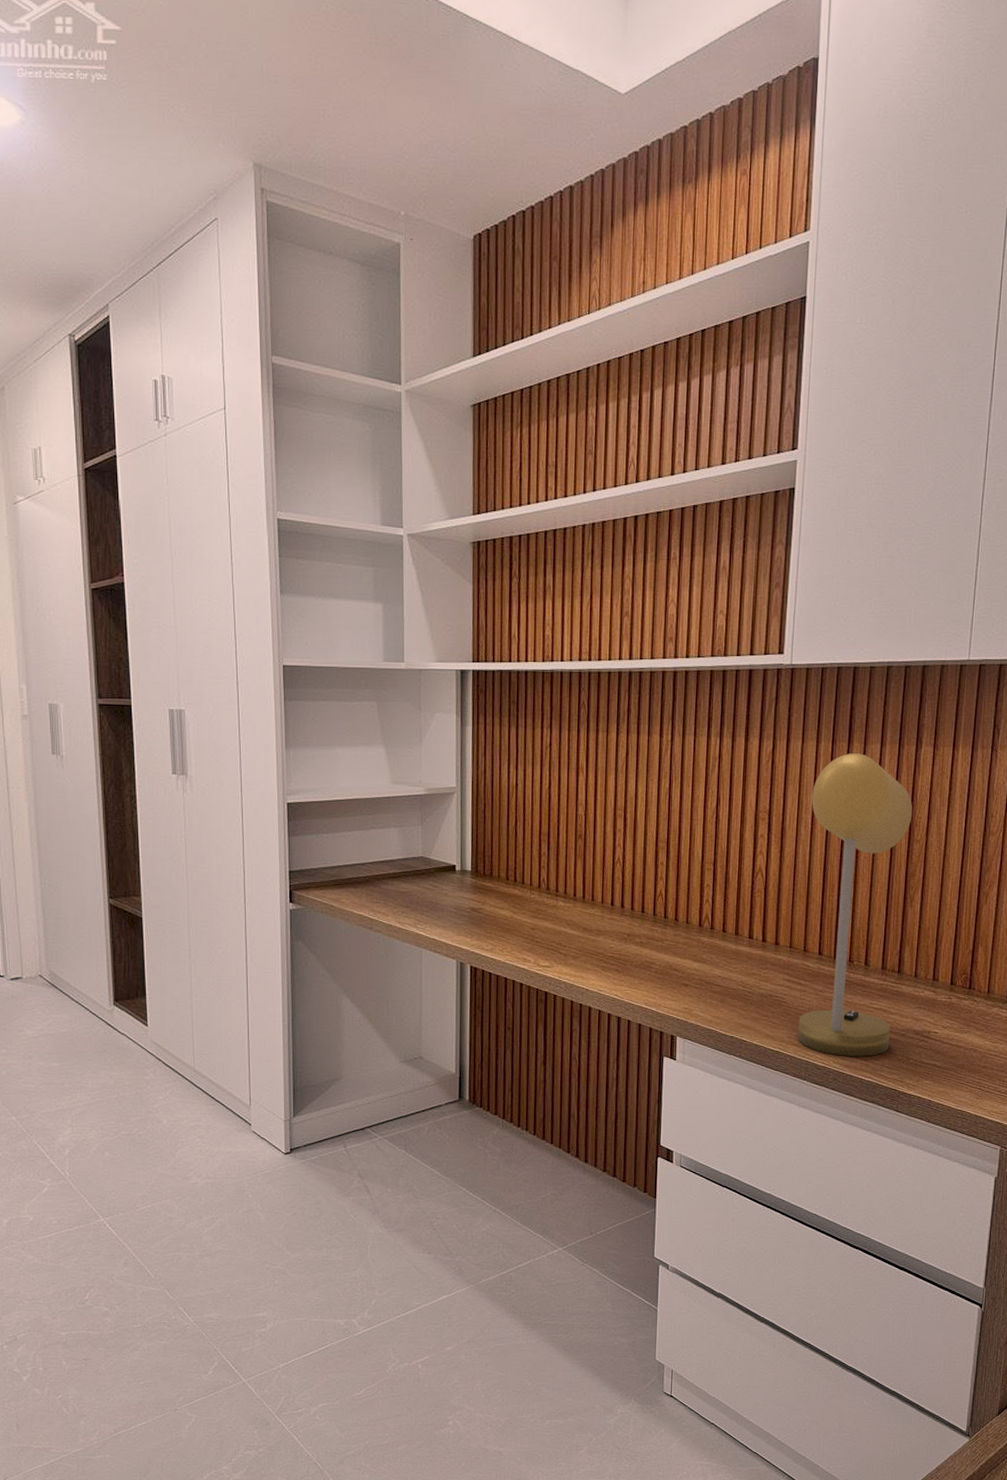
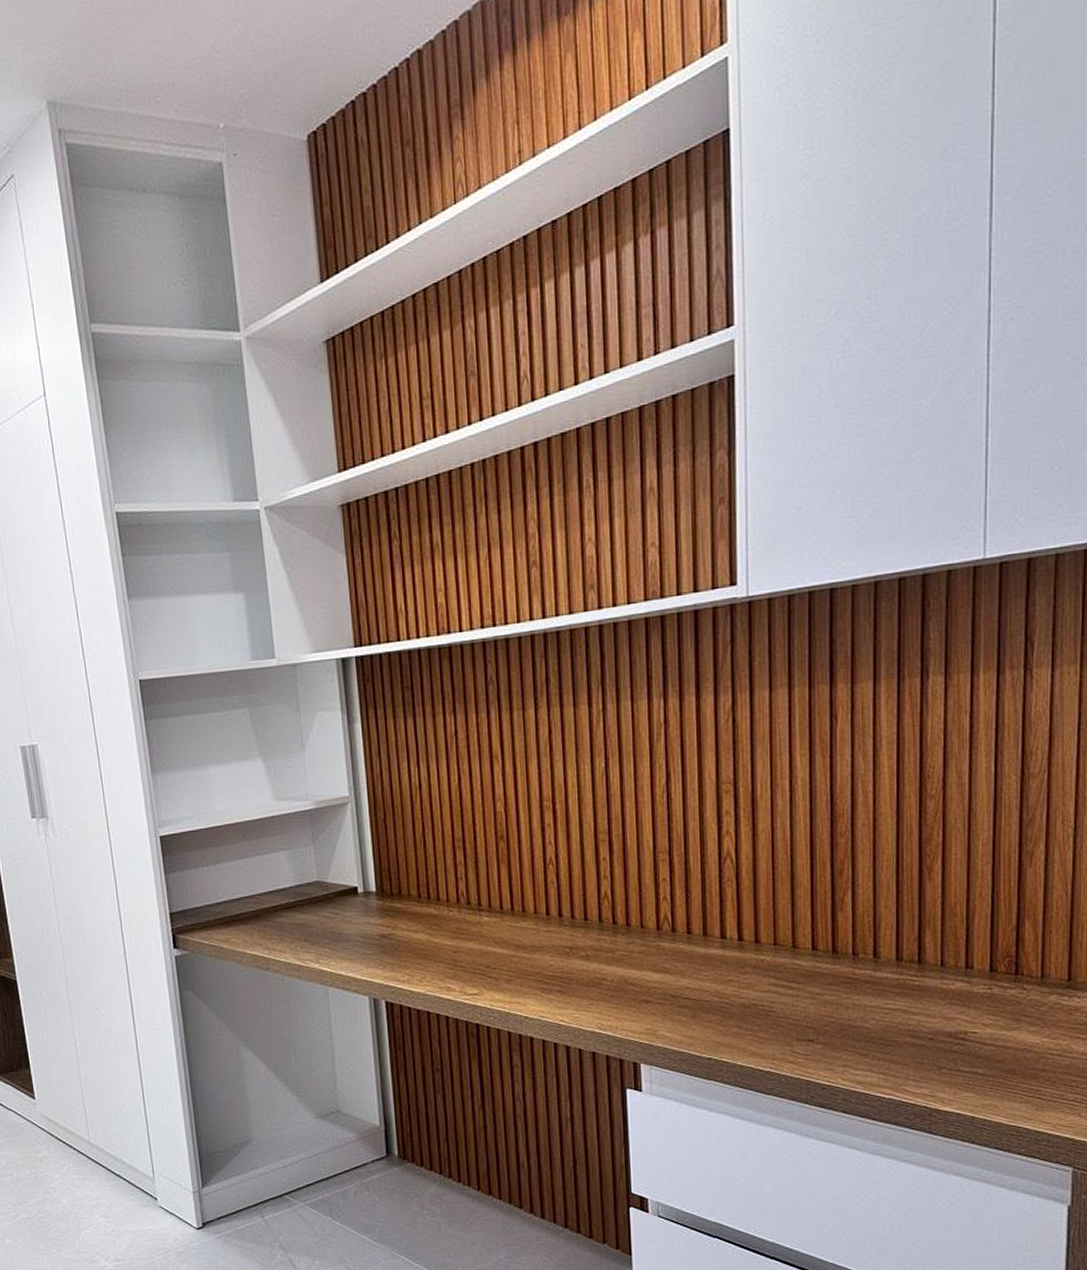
desk lamp: present [797,753,913,1057] -> none [788,696,923,1071]

